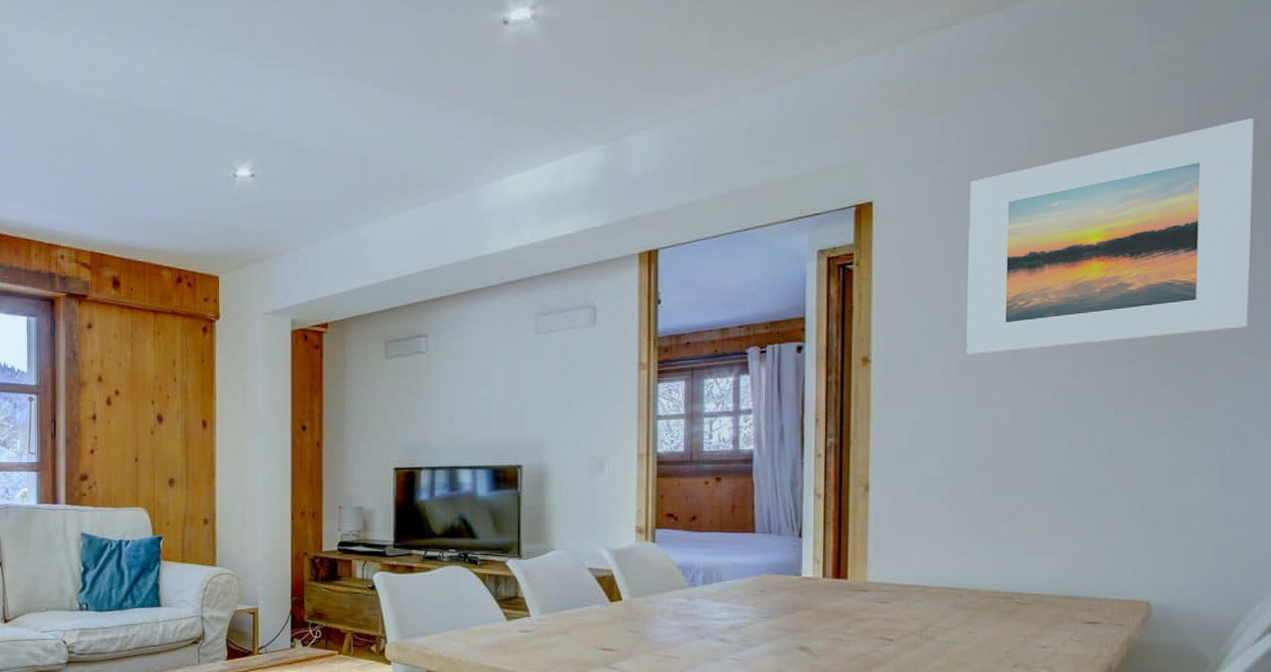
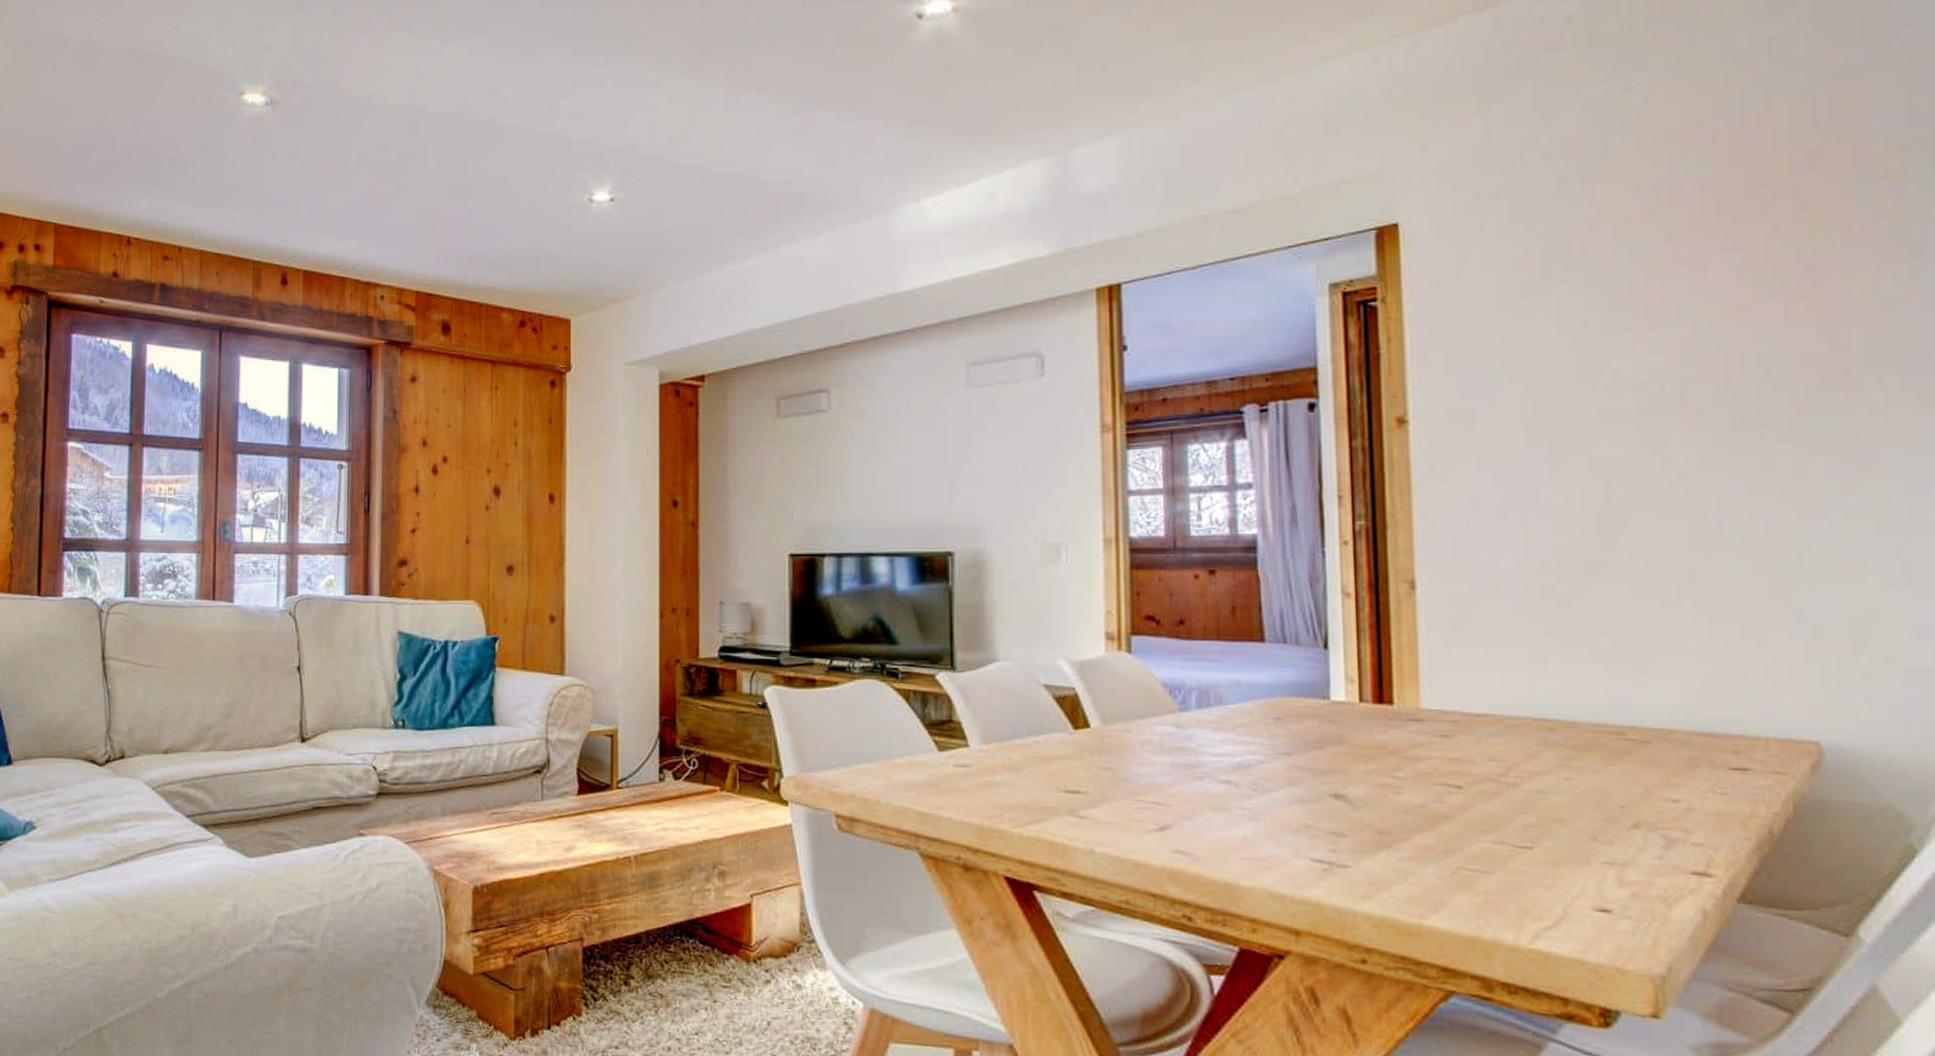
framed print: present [966,118,1254,355] -> none [1526,113,1924,415]

